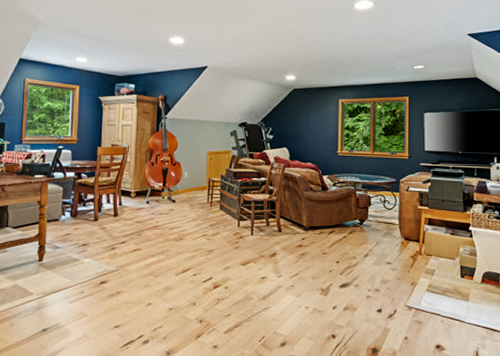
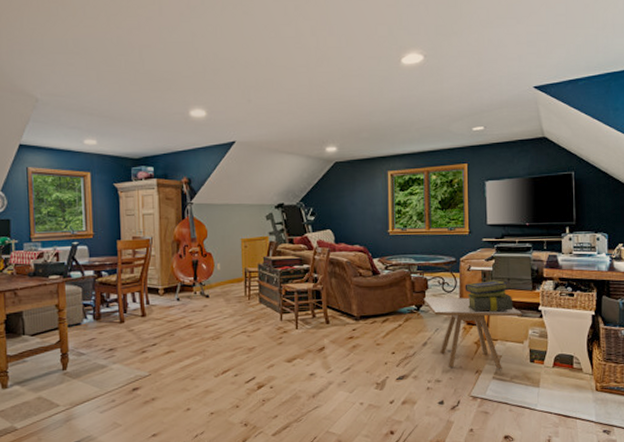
side table: none [366,213,454,282] -> present [423,297,522,369]
stack of books: none [403,201,447,230] -> present [464,280,513,313]

